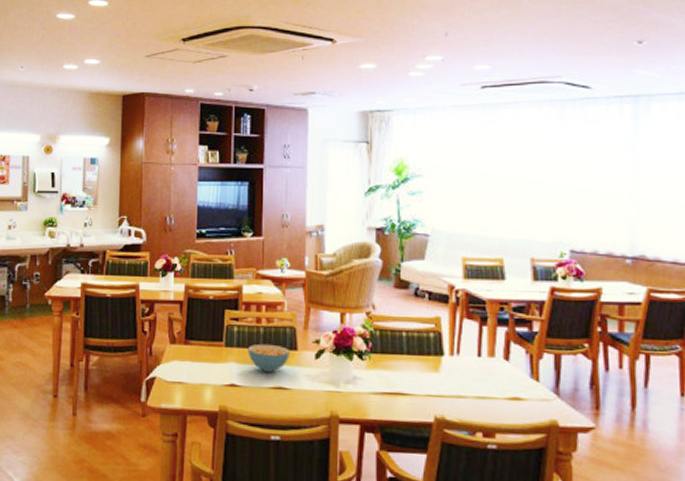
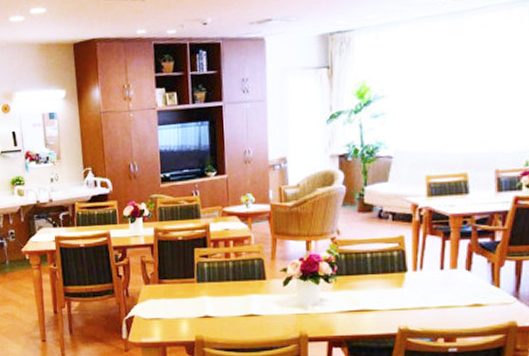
cereal bowl: present [247,343,289,372] -> none [218,276,259,302]

